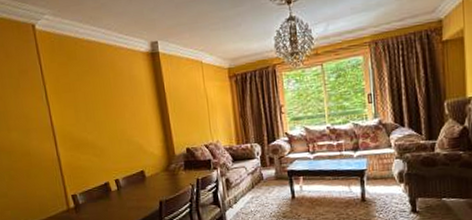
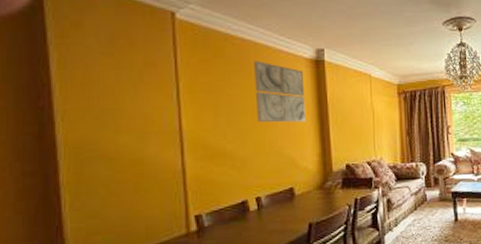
wall art: none [100,59,148,115] -> present [254,61,306,123]

